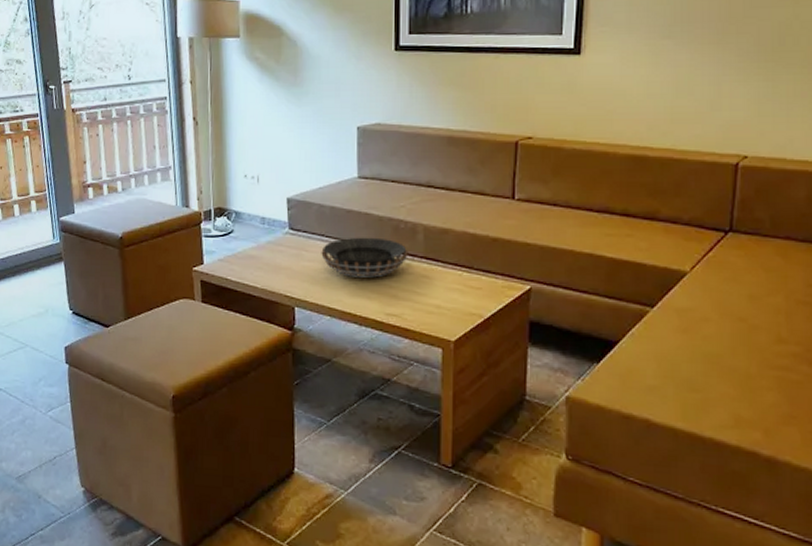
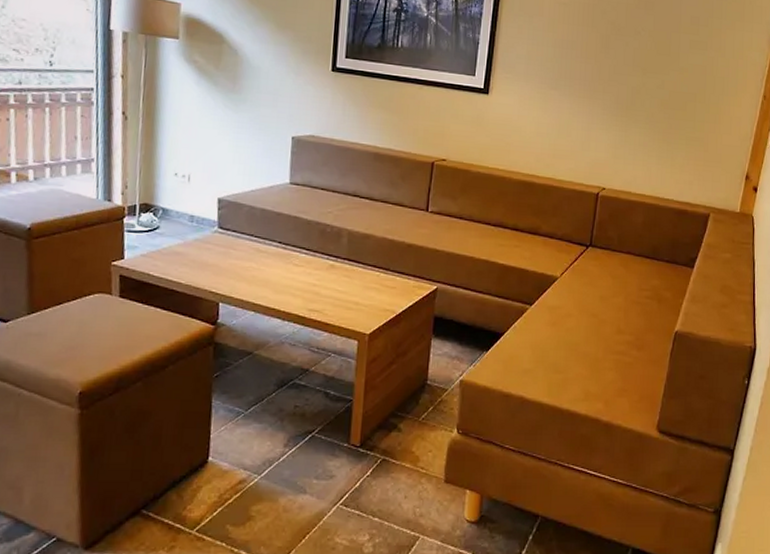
decorative bowl: present [321,237,409,278] -> none [249,238,333,276]

